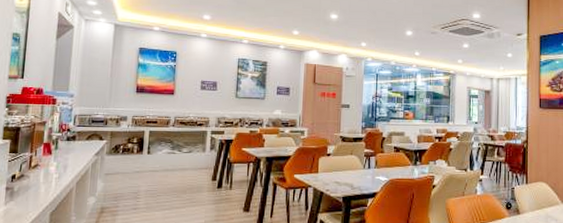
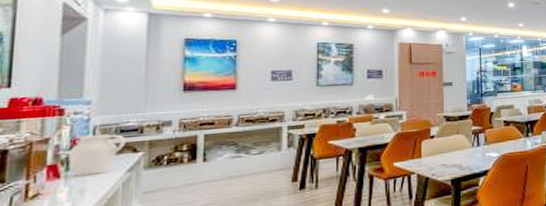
jug: none [57,122,96,155] -> present [69,133,126,176]

